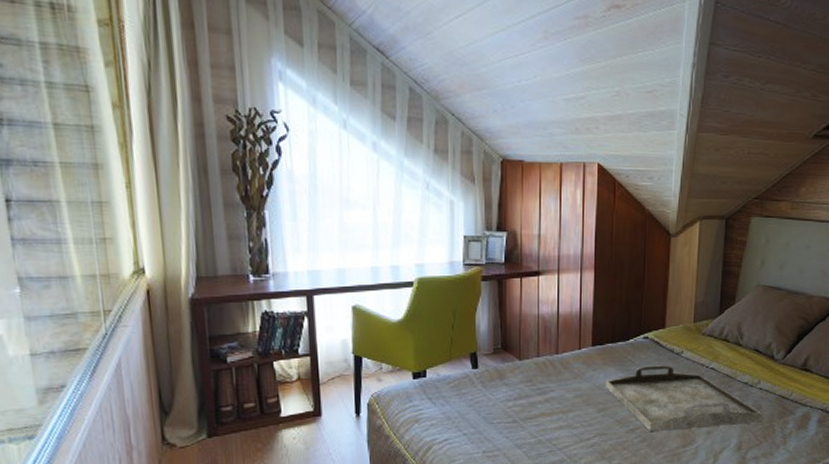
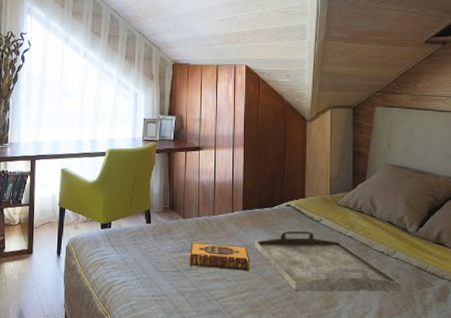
hardback book: none [528,387,600,416] -> present [189,243,250,272]

